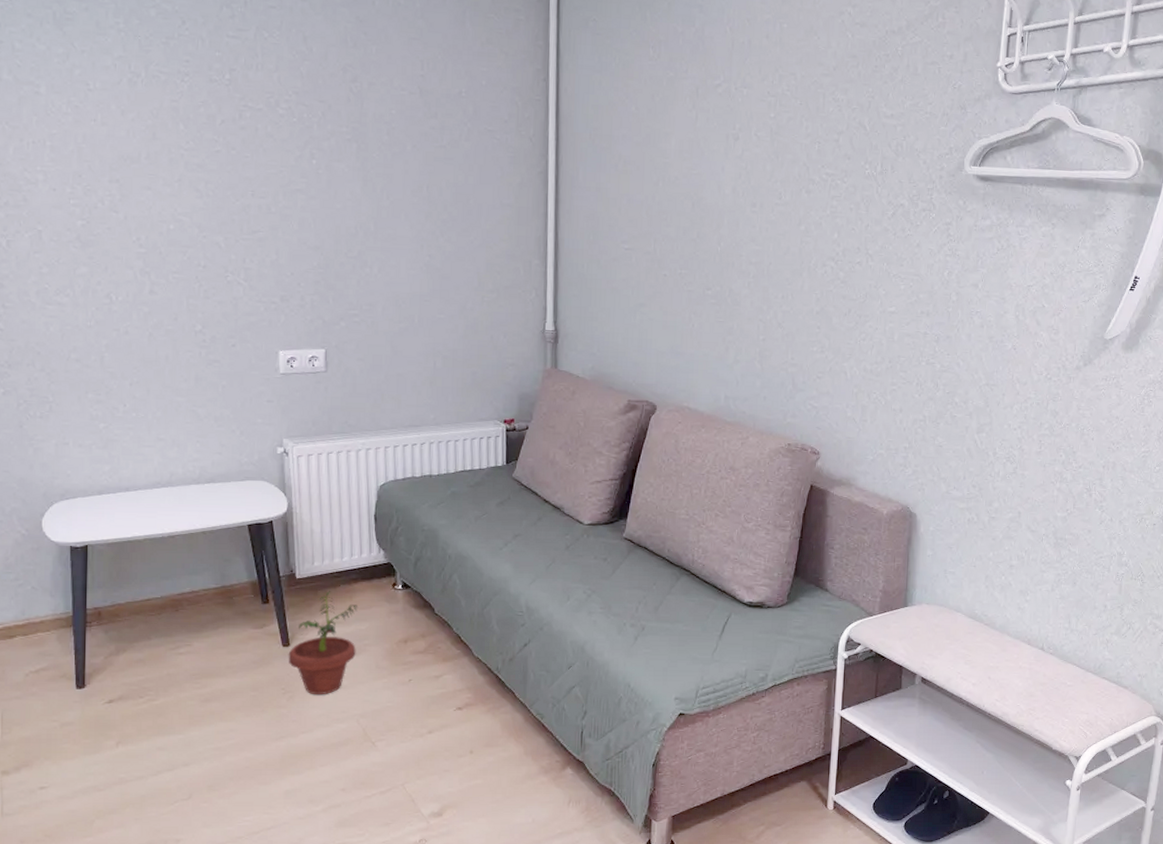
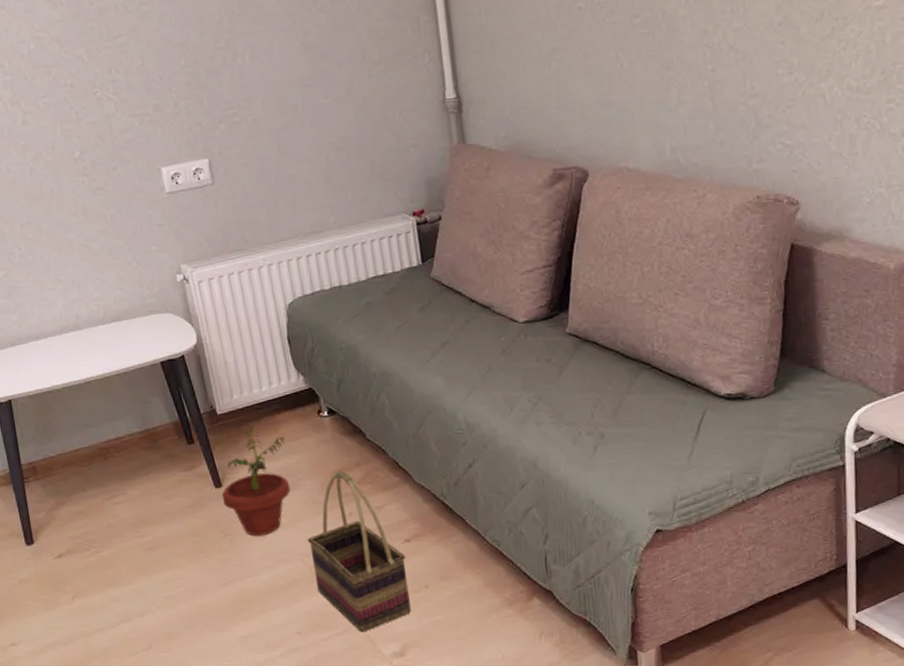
basket: none [365,639,455,792] -> present [307,470,412,633]

